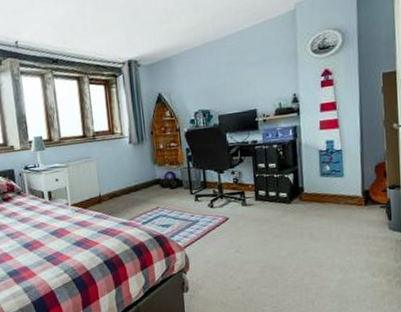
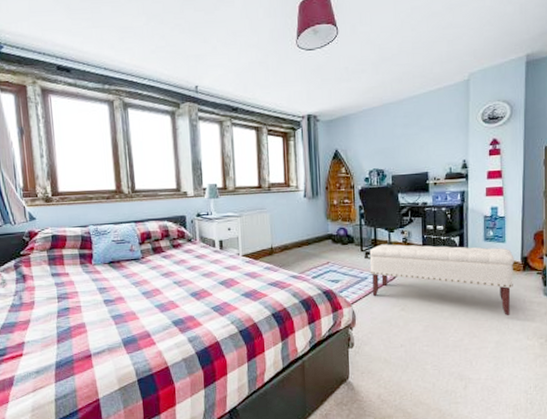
bench: none [199,182,355,254] -> present [369,244,514,316]

